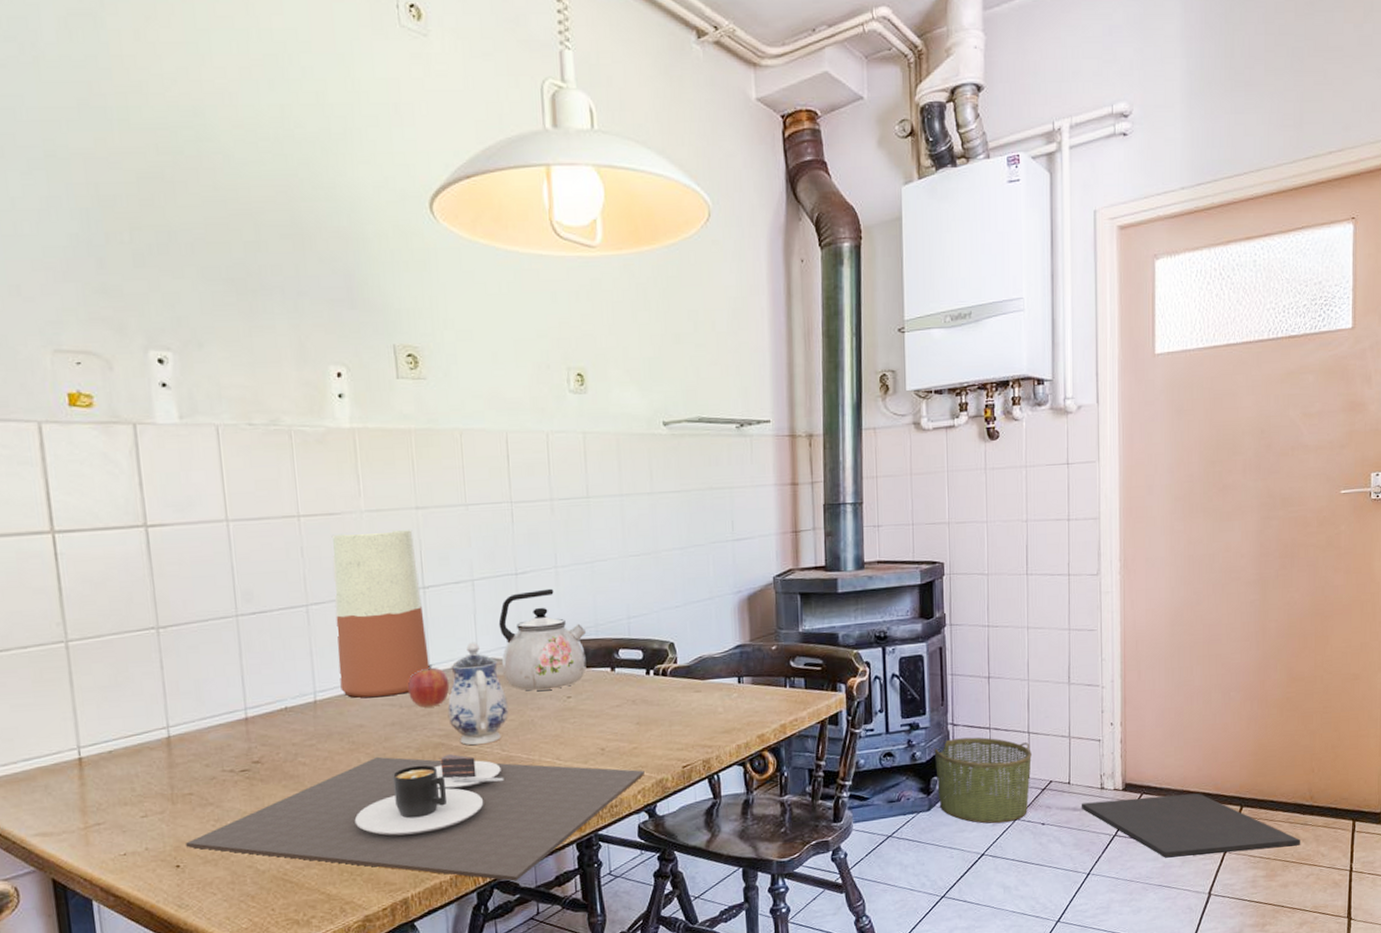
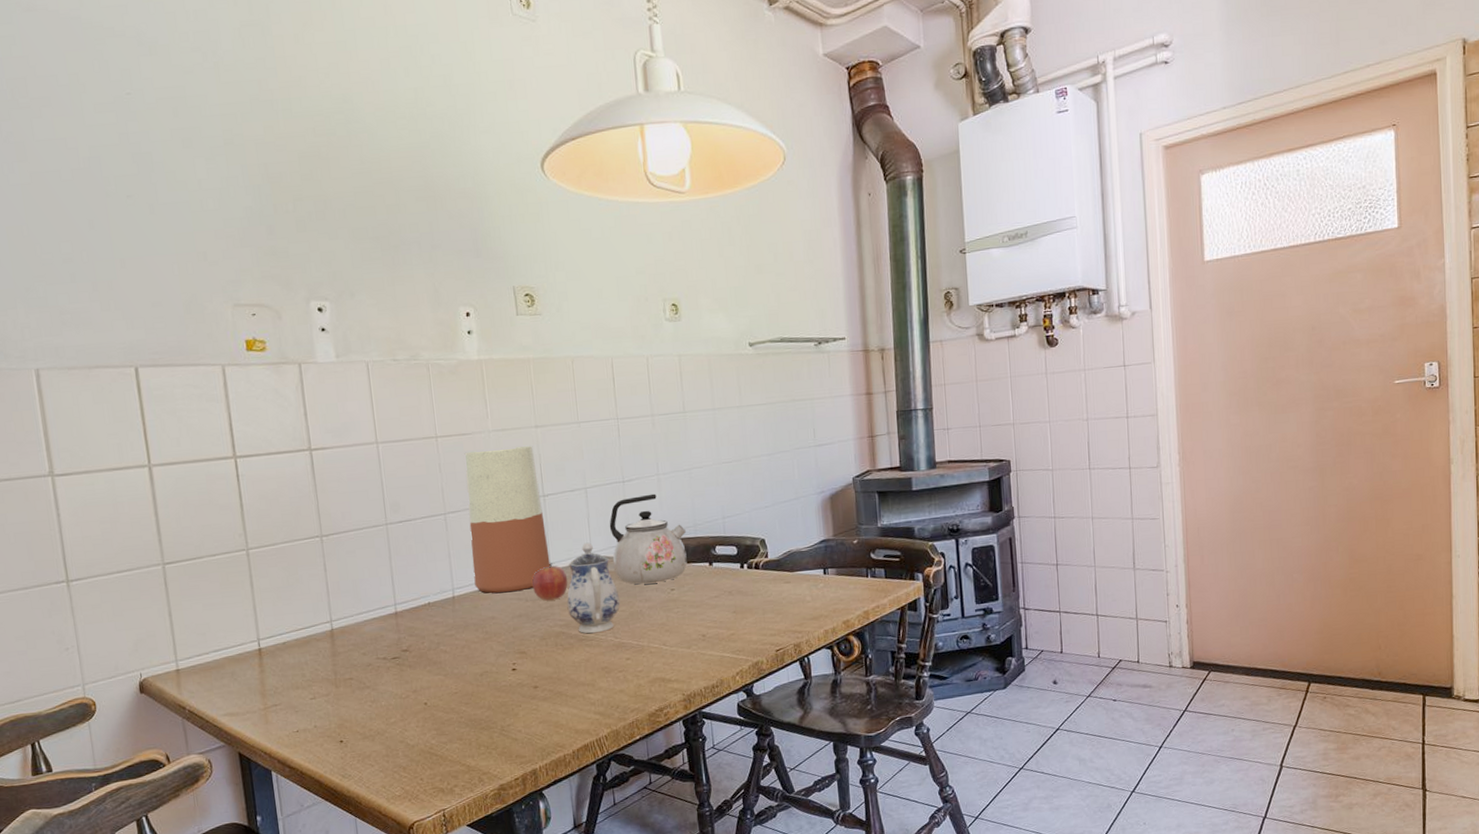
place setting: present [186,754,645,882] -> none [348,641,742,755]
basket: present [934,737,1032,824] -> none [1007,620,1101,700]
doormat: present [1081,793,1300,858] -> none [1150,670,1370,732]

